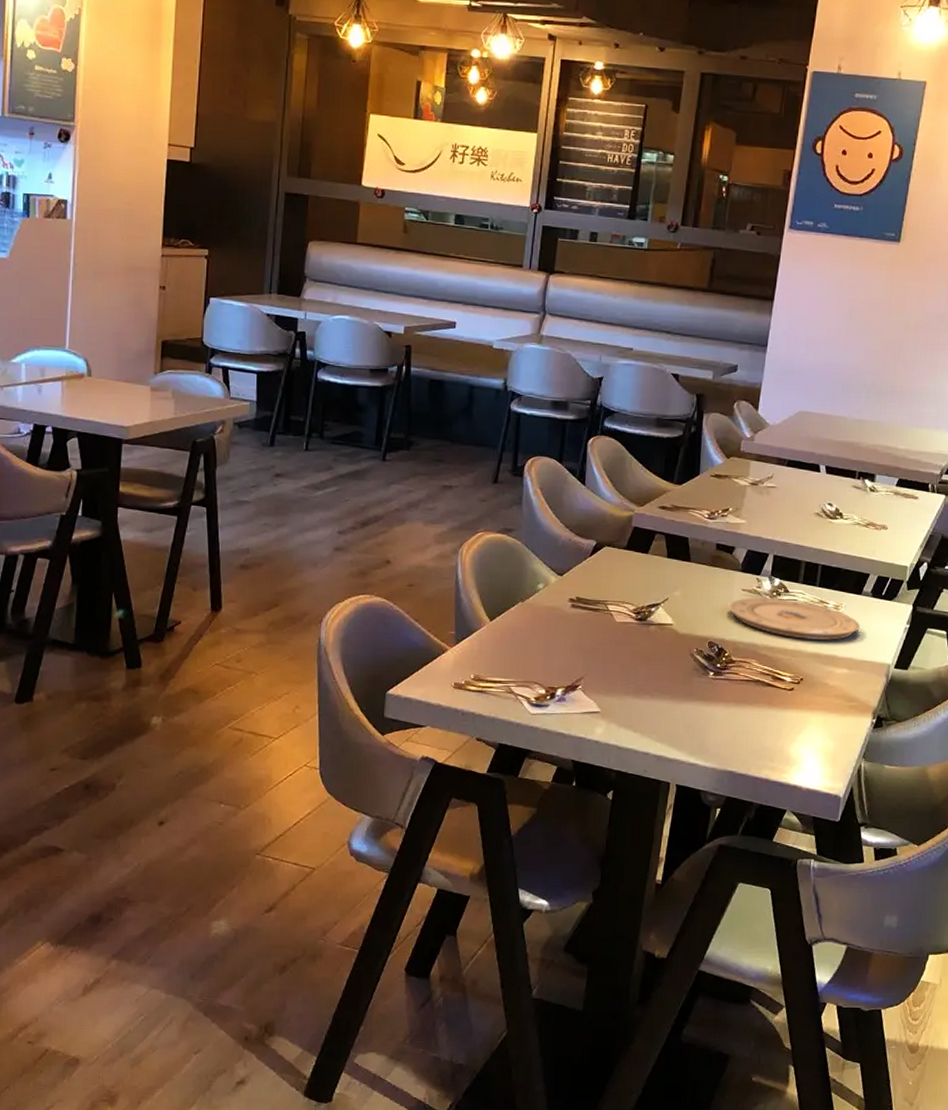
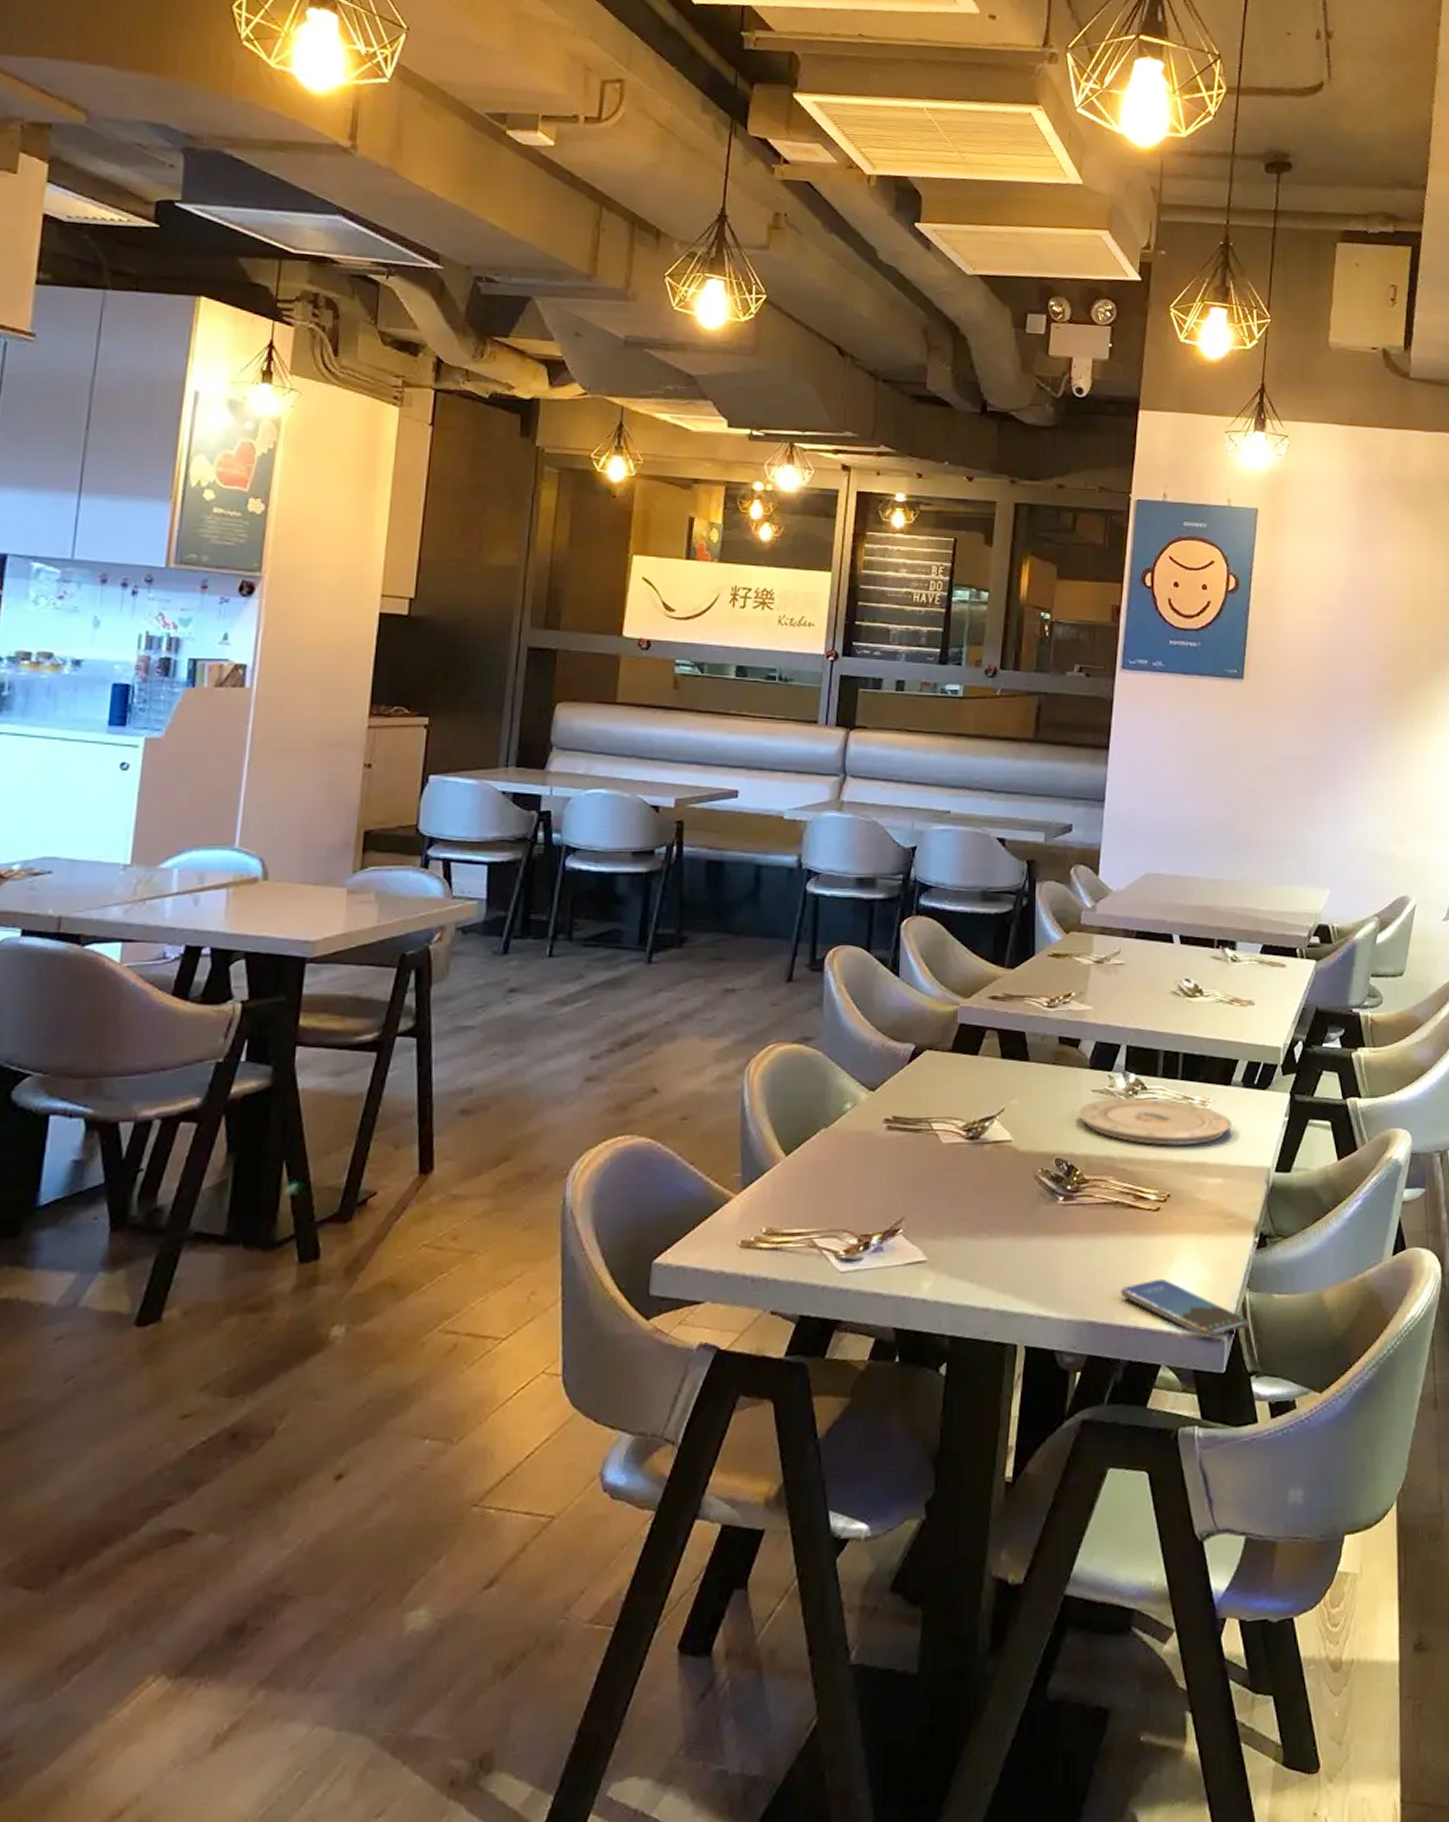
smartphone: none [756,743,863,794] -> present [1120,1278,1249,1338]

